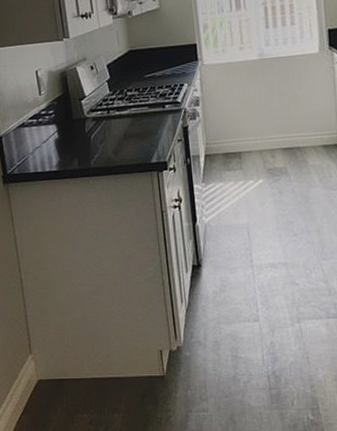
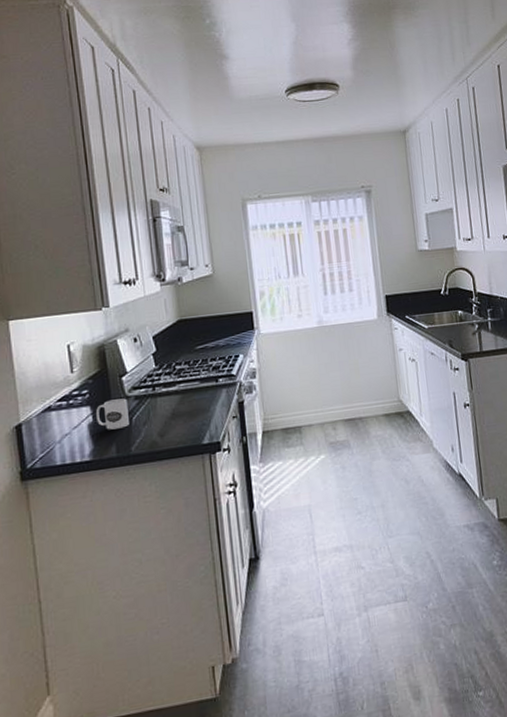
mug: none [61,119,88,146] -> present [96,398,129,430]

